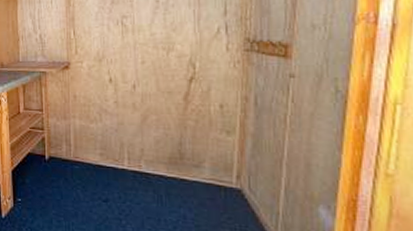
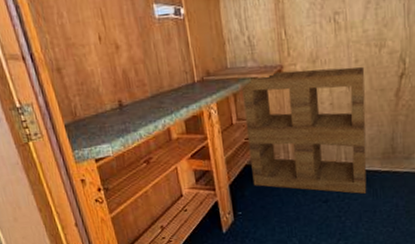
shelving unit: none [31,67,151,198] -> present [242,67,367,194]

